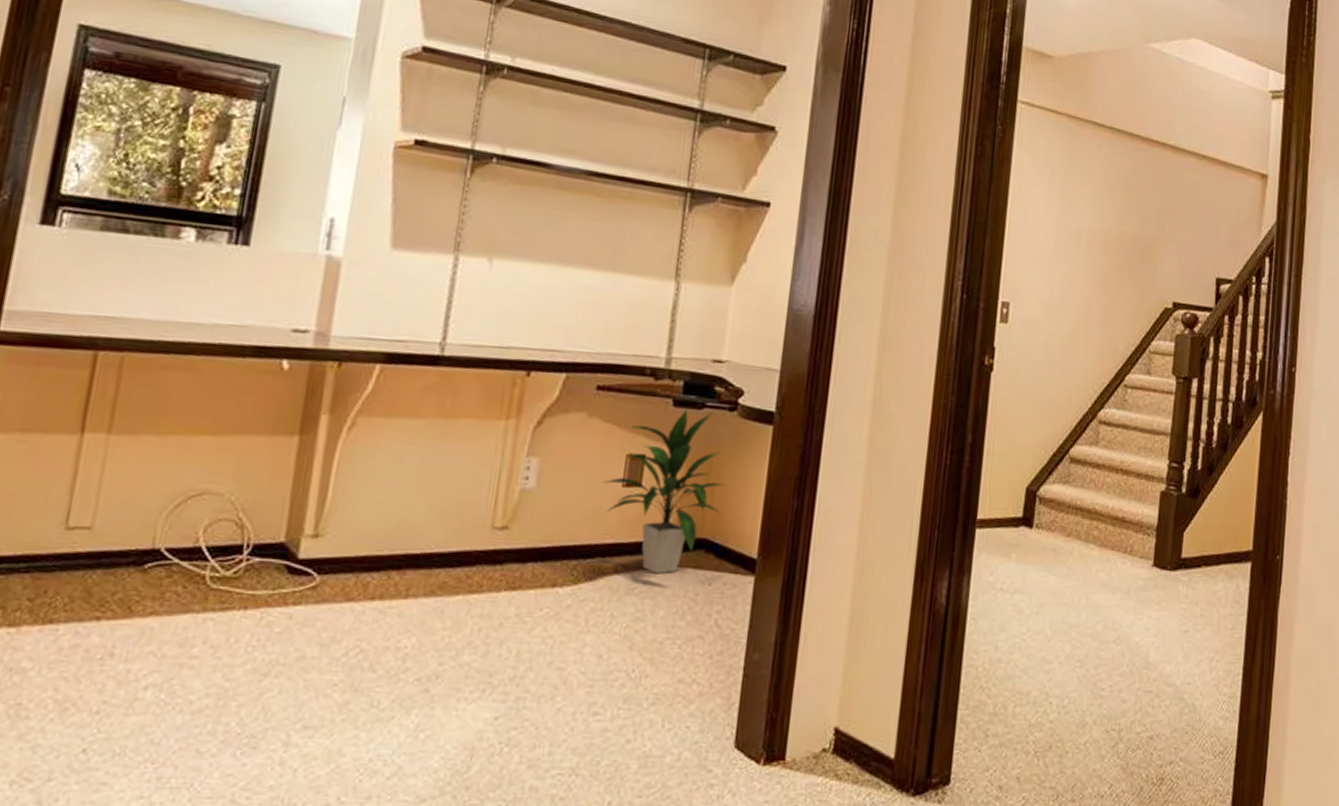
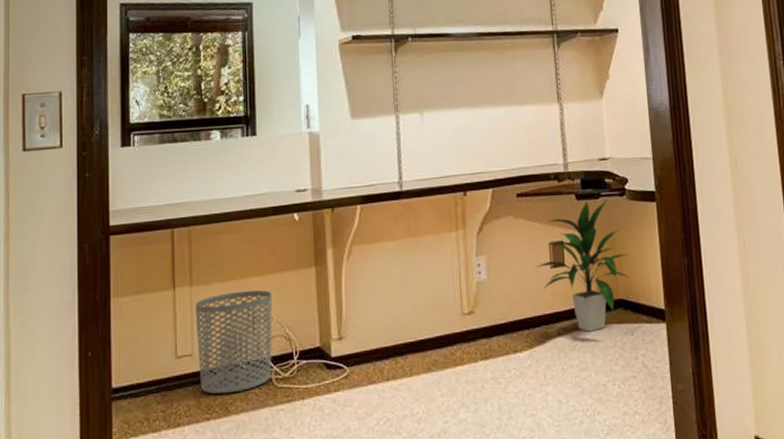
waste bin: none [95,451,228,588] -> present [195,290,272,395]

